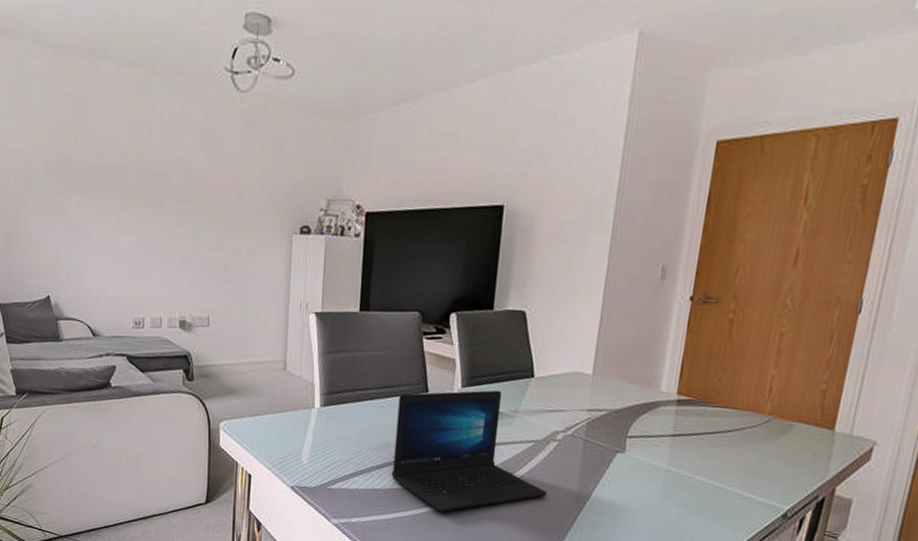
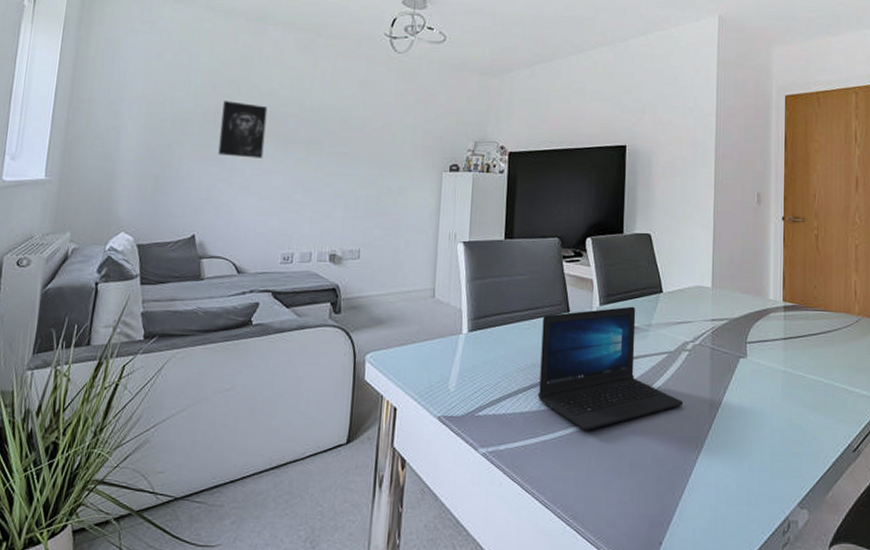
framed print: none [62,152,107,217] -> present [218,101,268,158]

